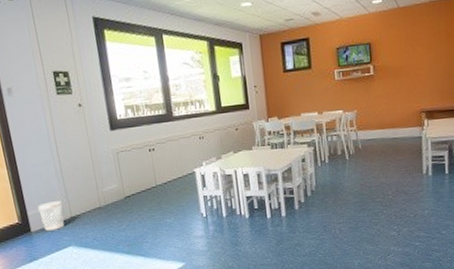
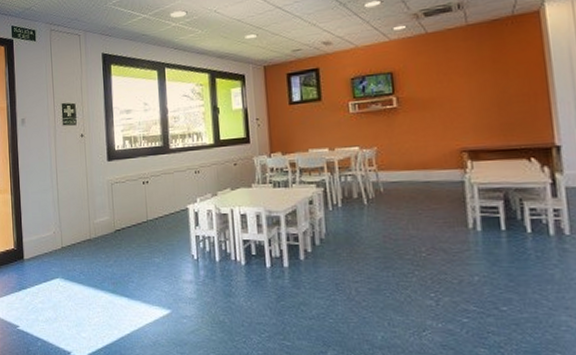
wastebasket: present [38,201,65,231] -> none [33,229,55,260]

